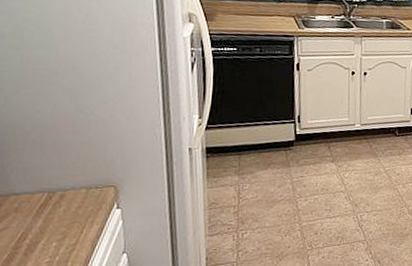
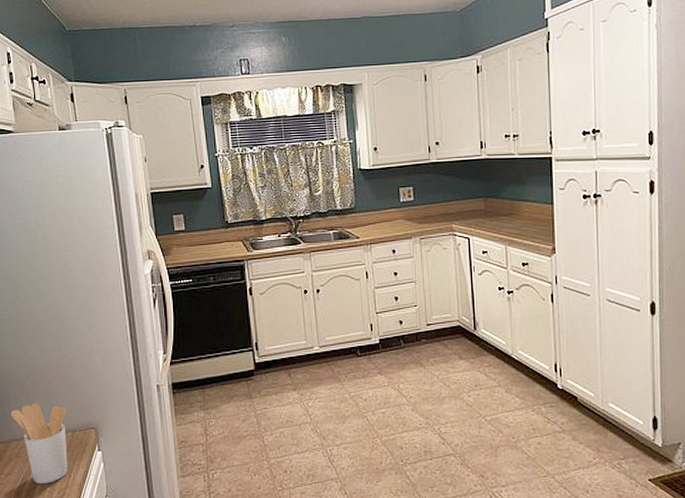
utensil holder: none [9,157,81,239] -> present [10,403,68,484]

